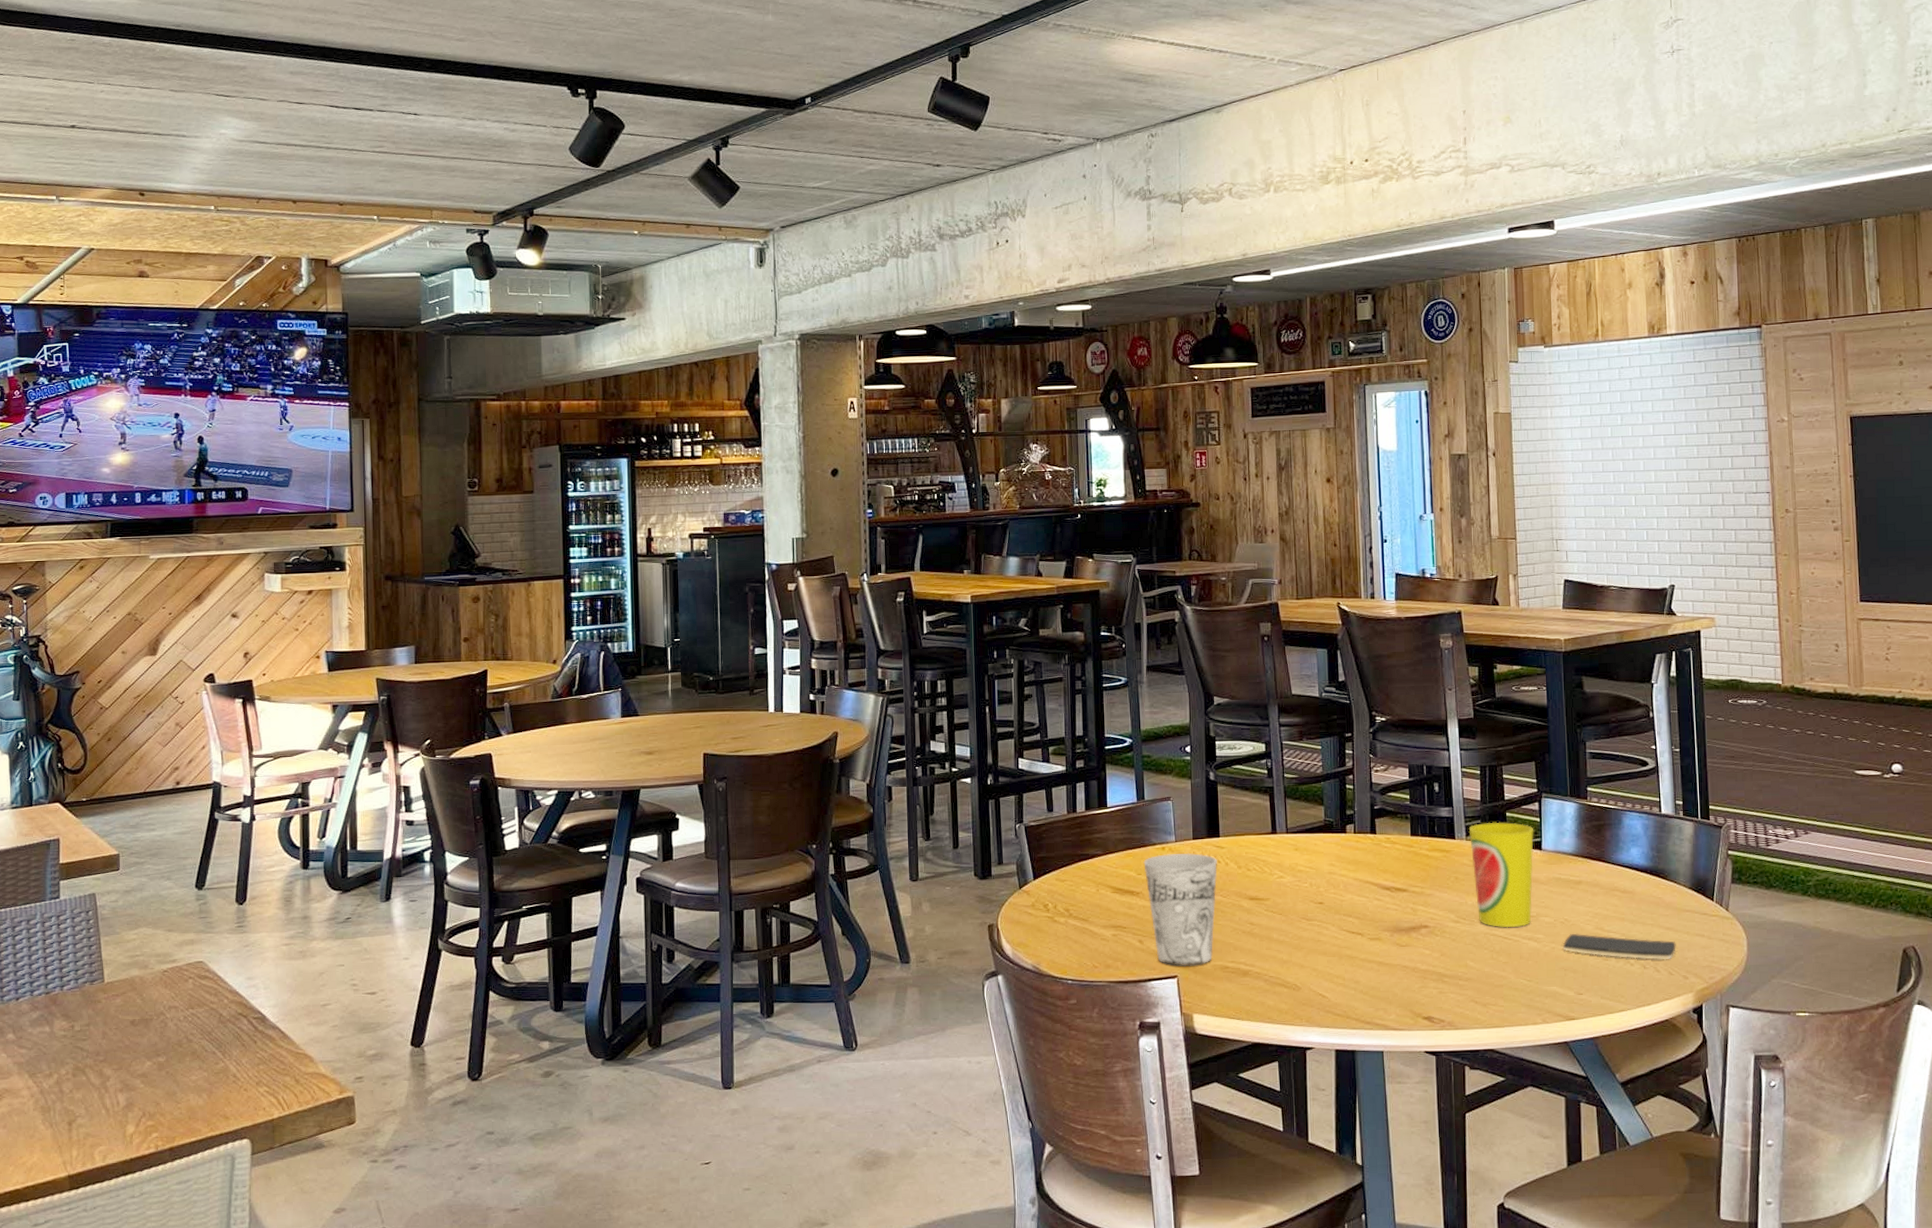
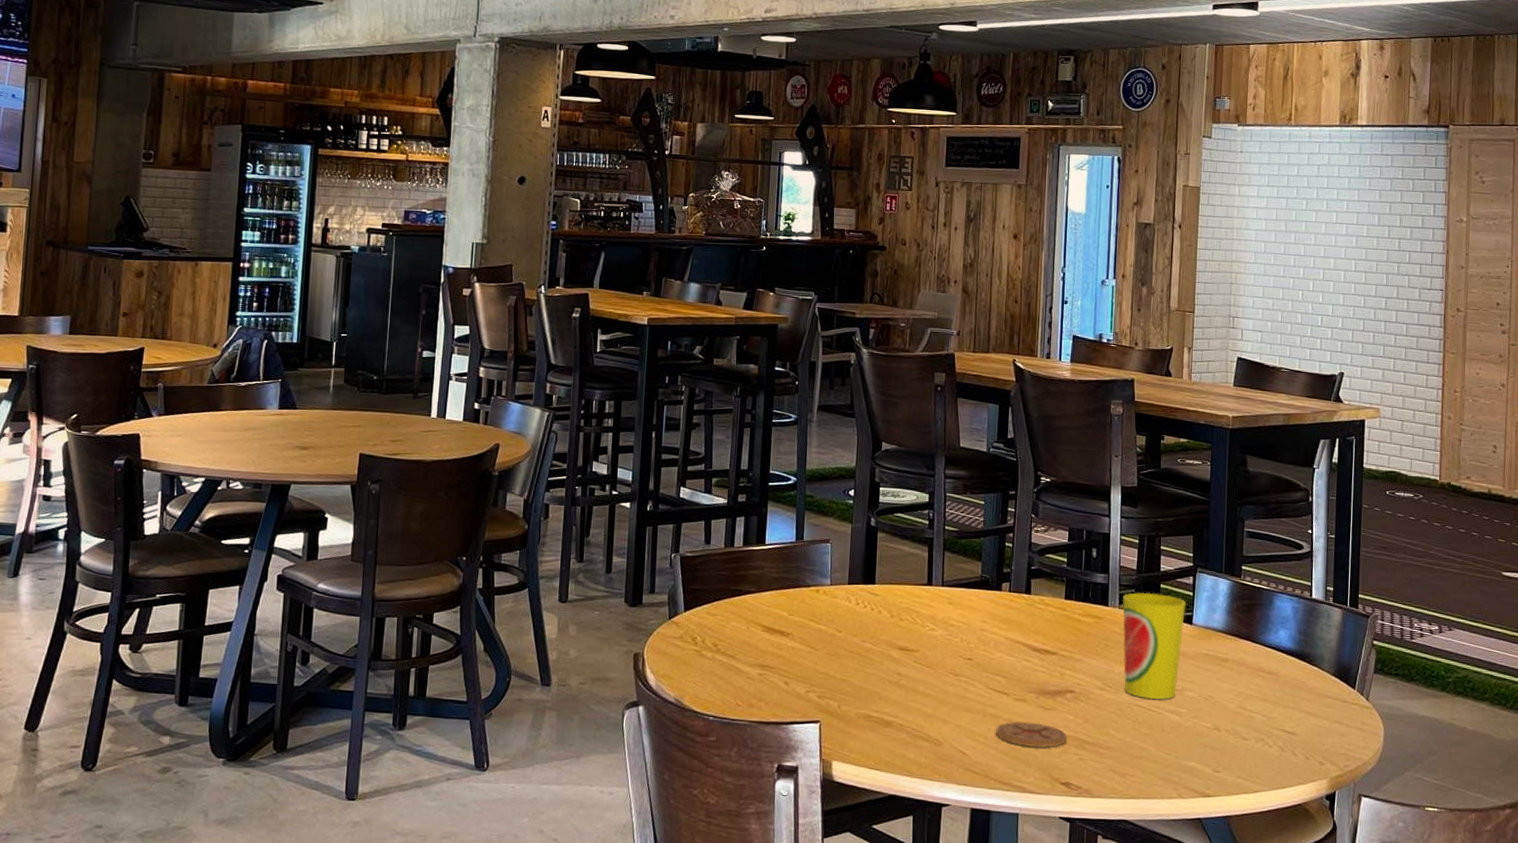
cup: present [1143,852,1218,967] -> none [796,597,872,713]
coaster: none [1353,960,1426,984] -> present [996,721,1068,747]
smartphone: present [1562,933,1676,960] -> none [1204,710,1315,745]

